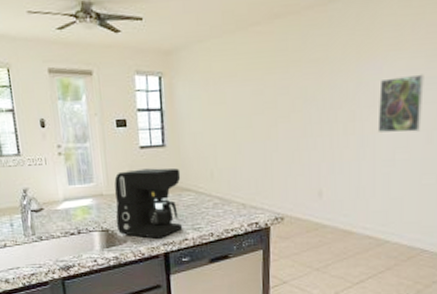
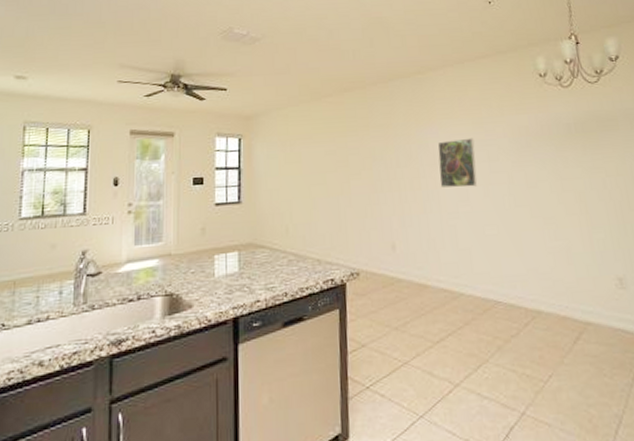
coffee maker: present [114,168,183,239] -> none [182,224,255,302]

